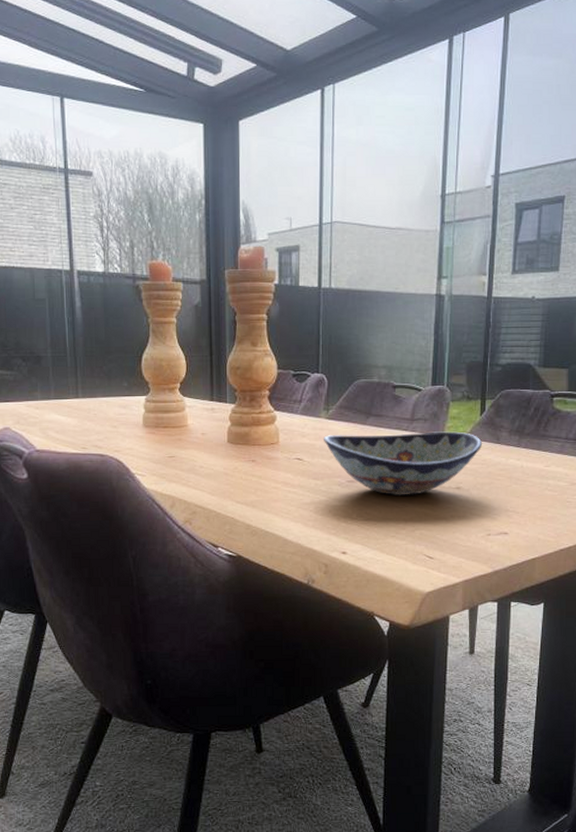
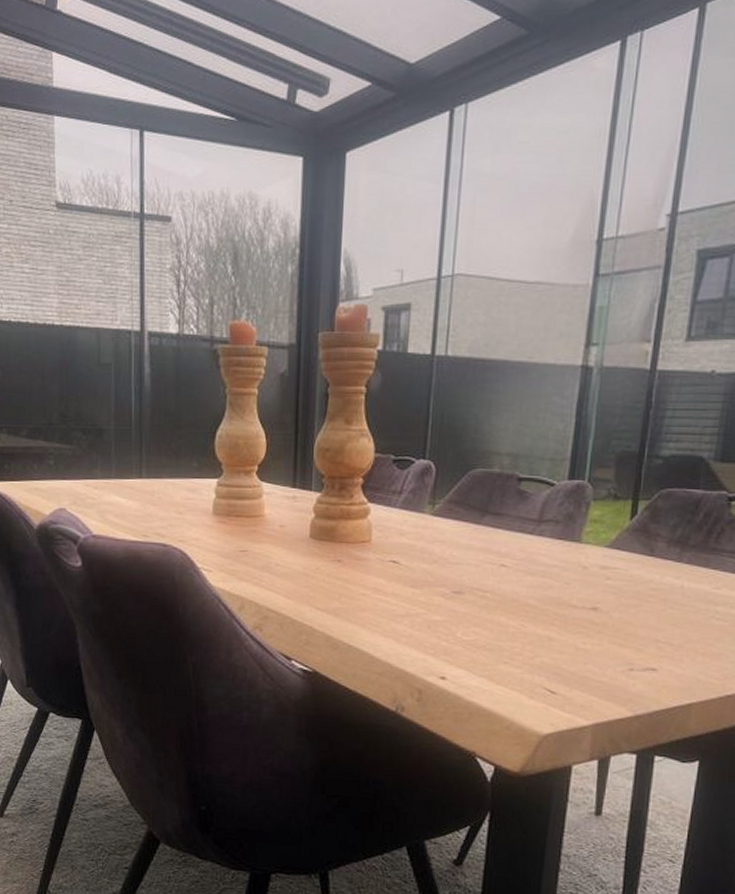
decorative bowl: present [324,431,483,495] -> none [426,535,631,614]

